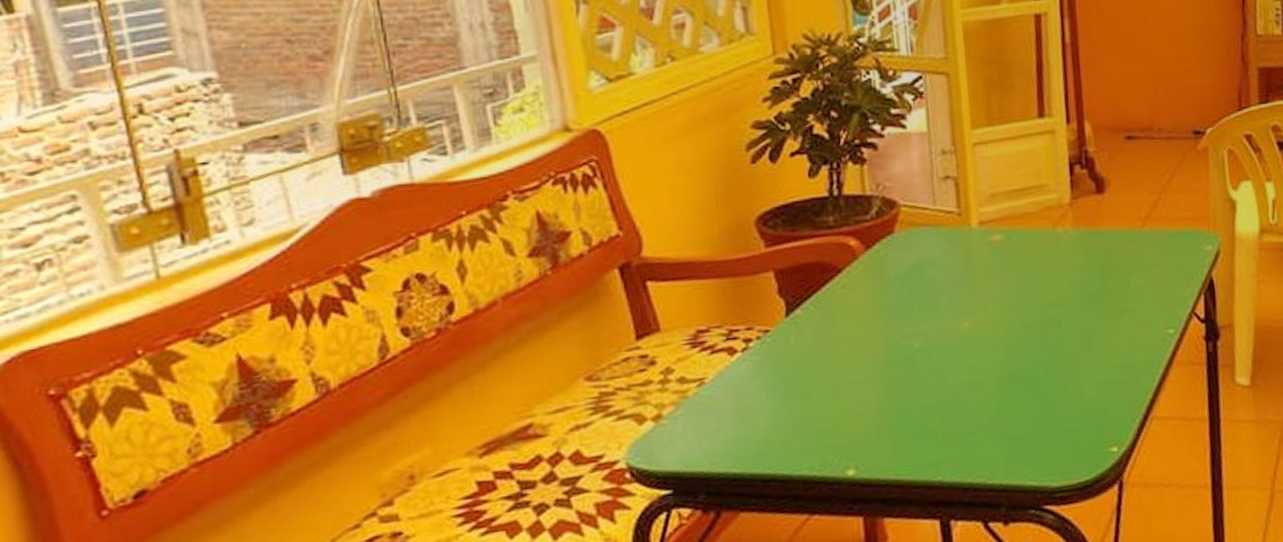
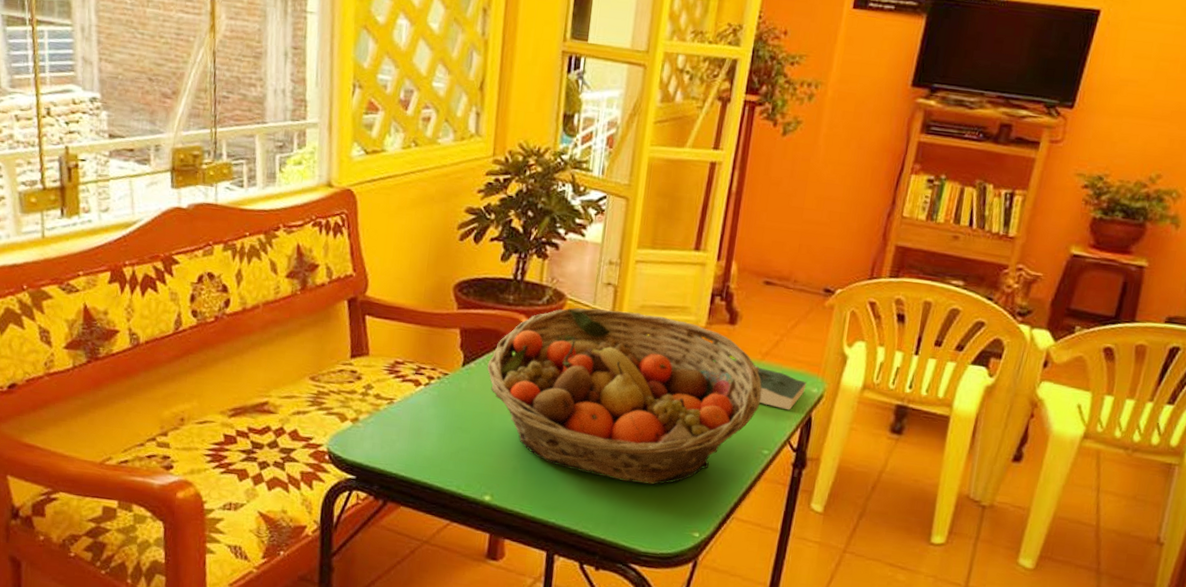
fruit basket: none [817,202,1153,411] -> present [487,307,762,485]
book: none [1089,234,1199,277] -> present [714,360,807,411]

